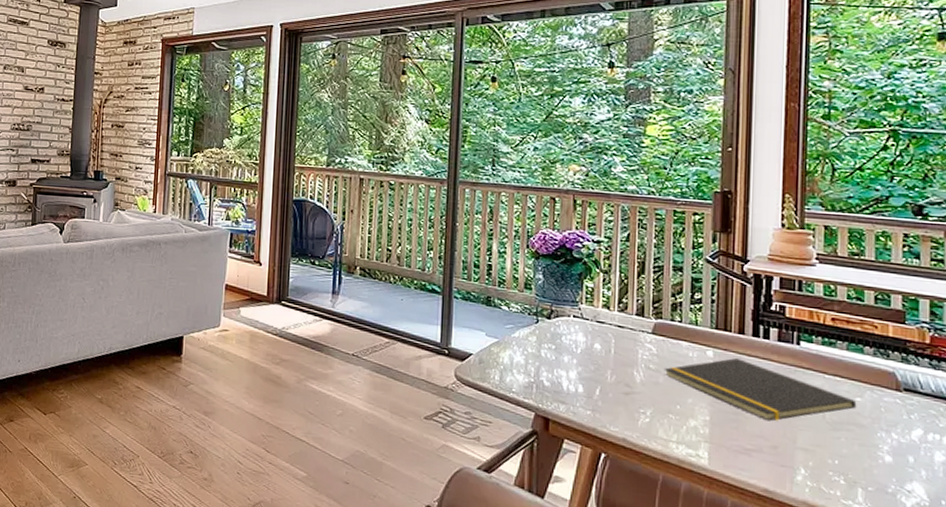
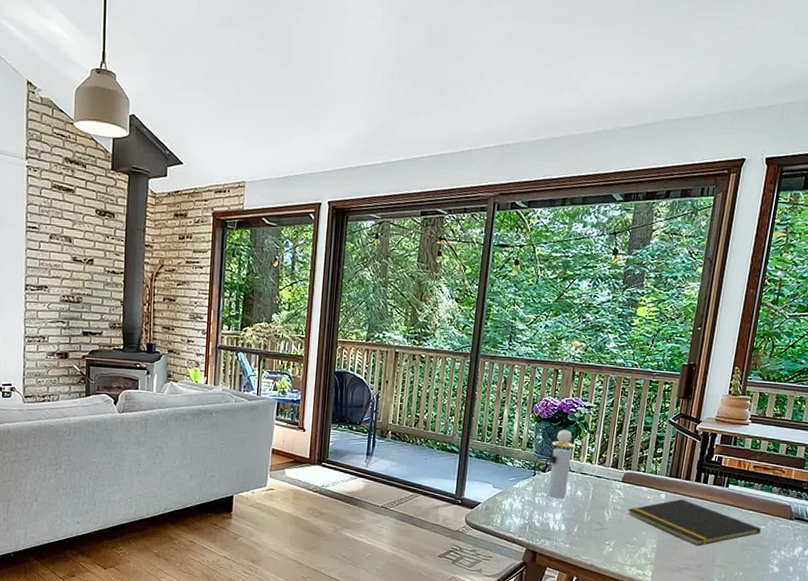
perfume bottle: none [554,268,586,354] -> present [547,430,576,500]

